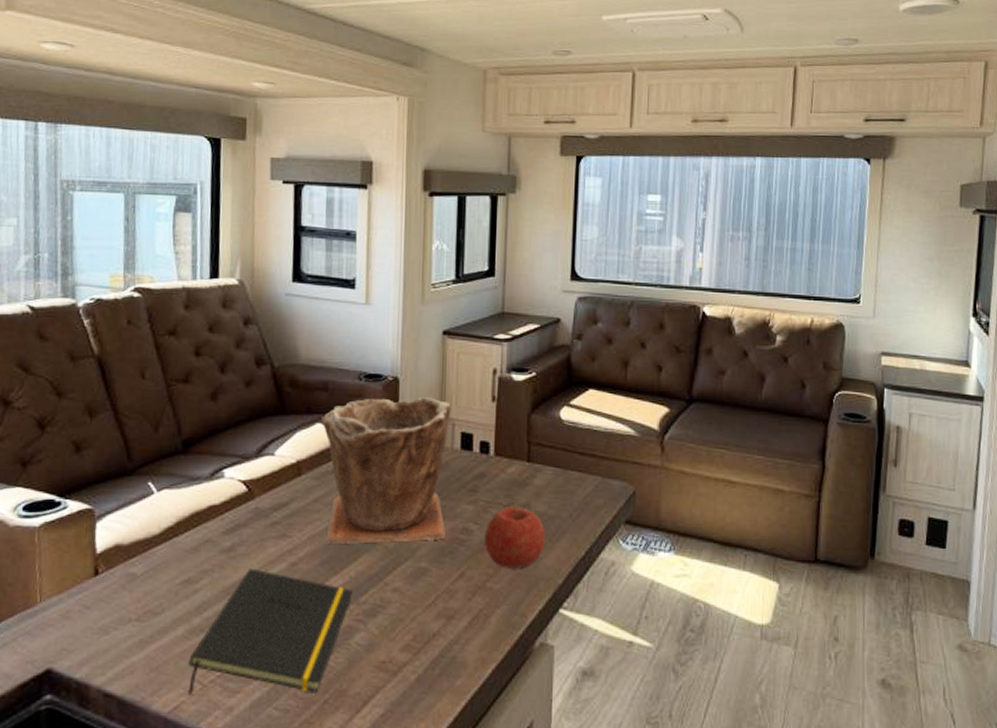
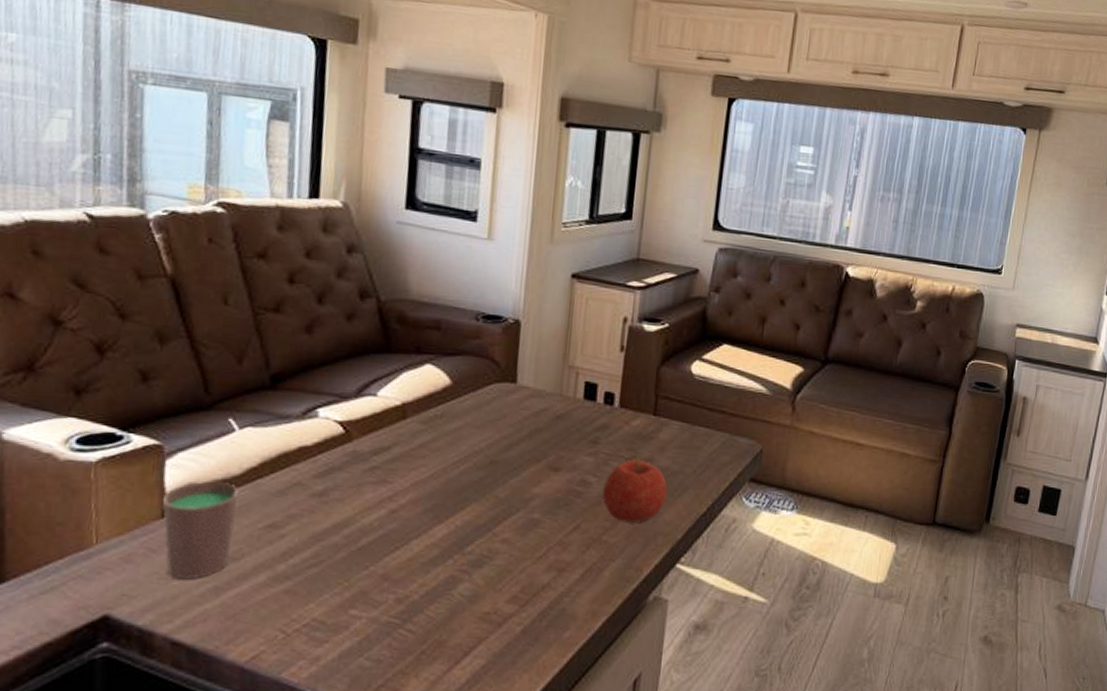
cup: none [94,540,159,632] -> present [162,481,239,578]
notepad: present [188,568,353,695] -> none [269,514,458,645]
plant pot: present [321,397,451,545] -> none [431,341,576,493]

